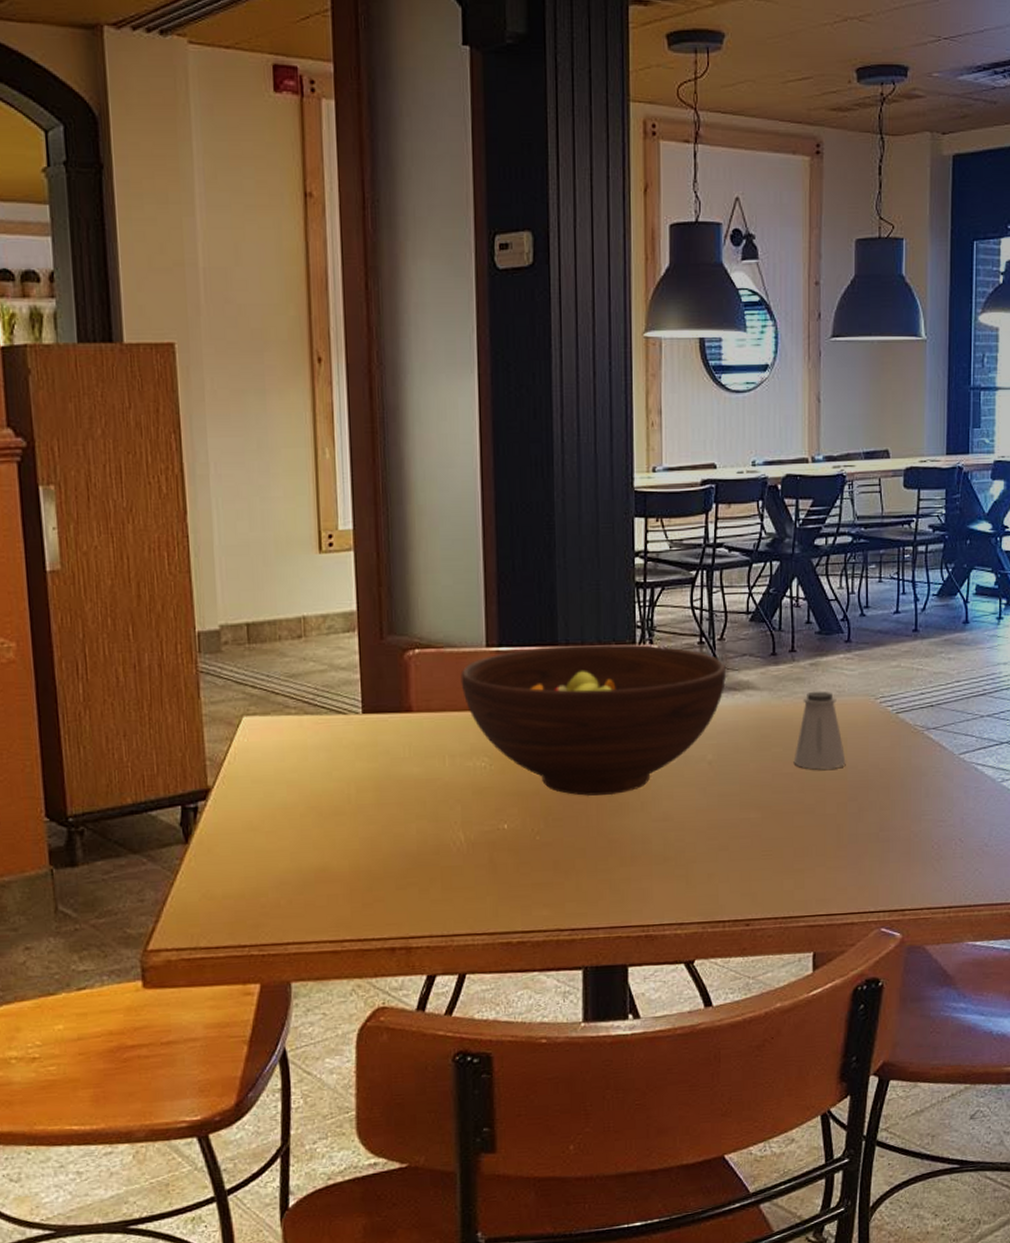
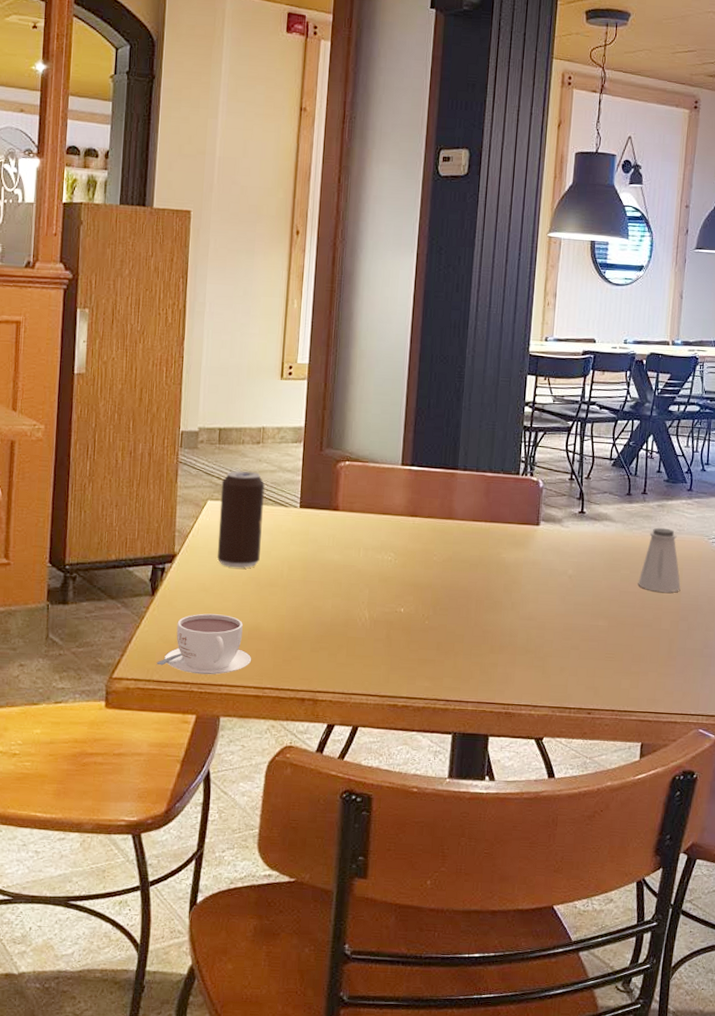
coffee cup: none [201,856,323,934] -> present [156,613,252,675]
beverage can: none [258,674,318,798] -> present [217,470,265,568]
fruit bowl: present [460,644,726,796] -> none [379,470,589,594]

